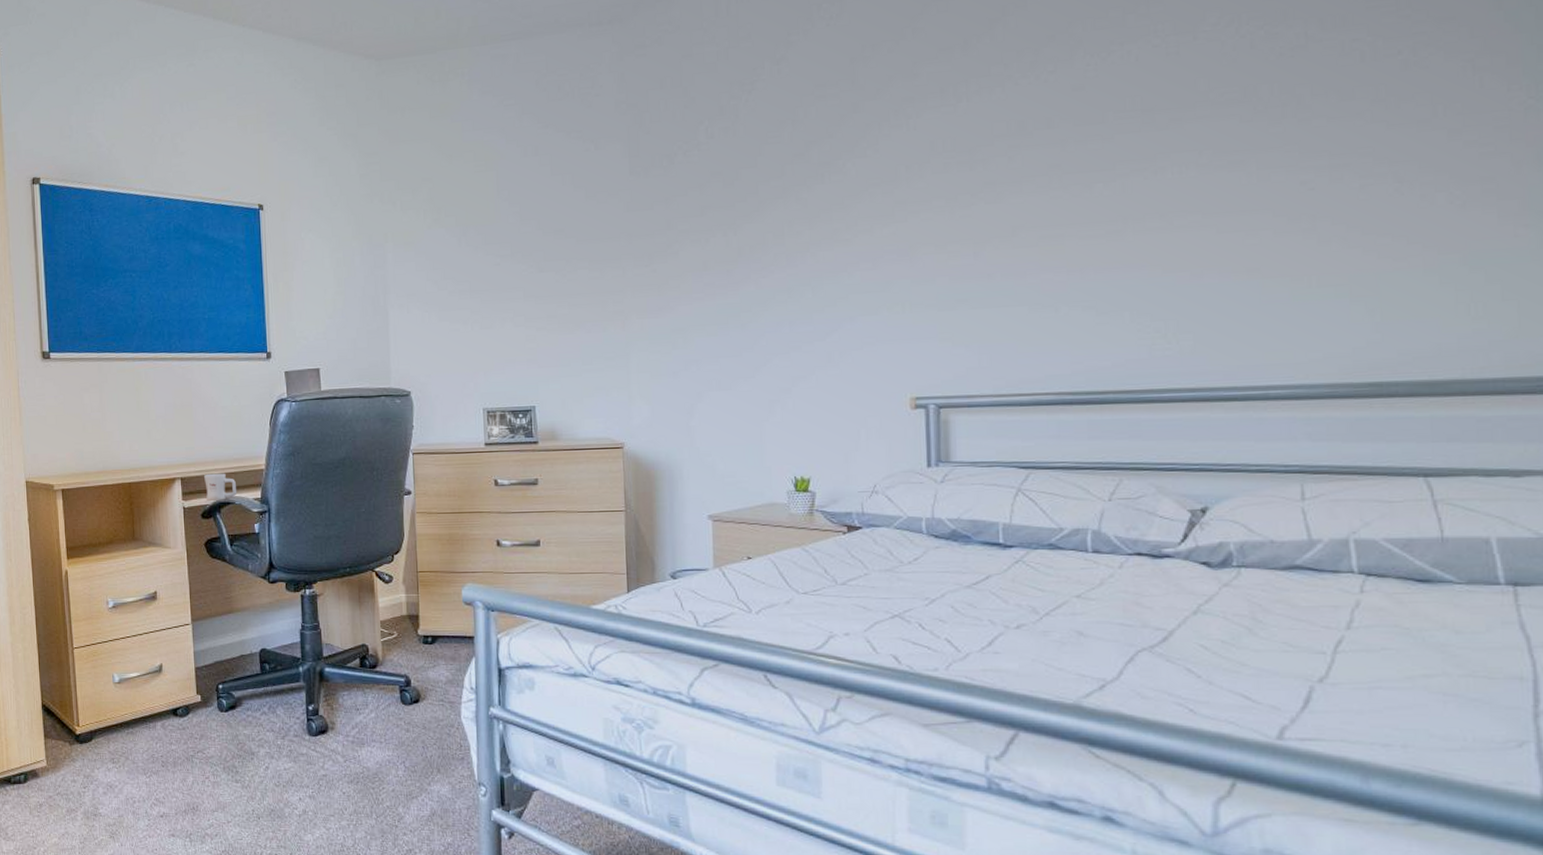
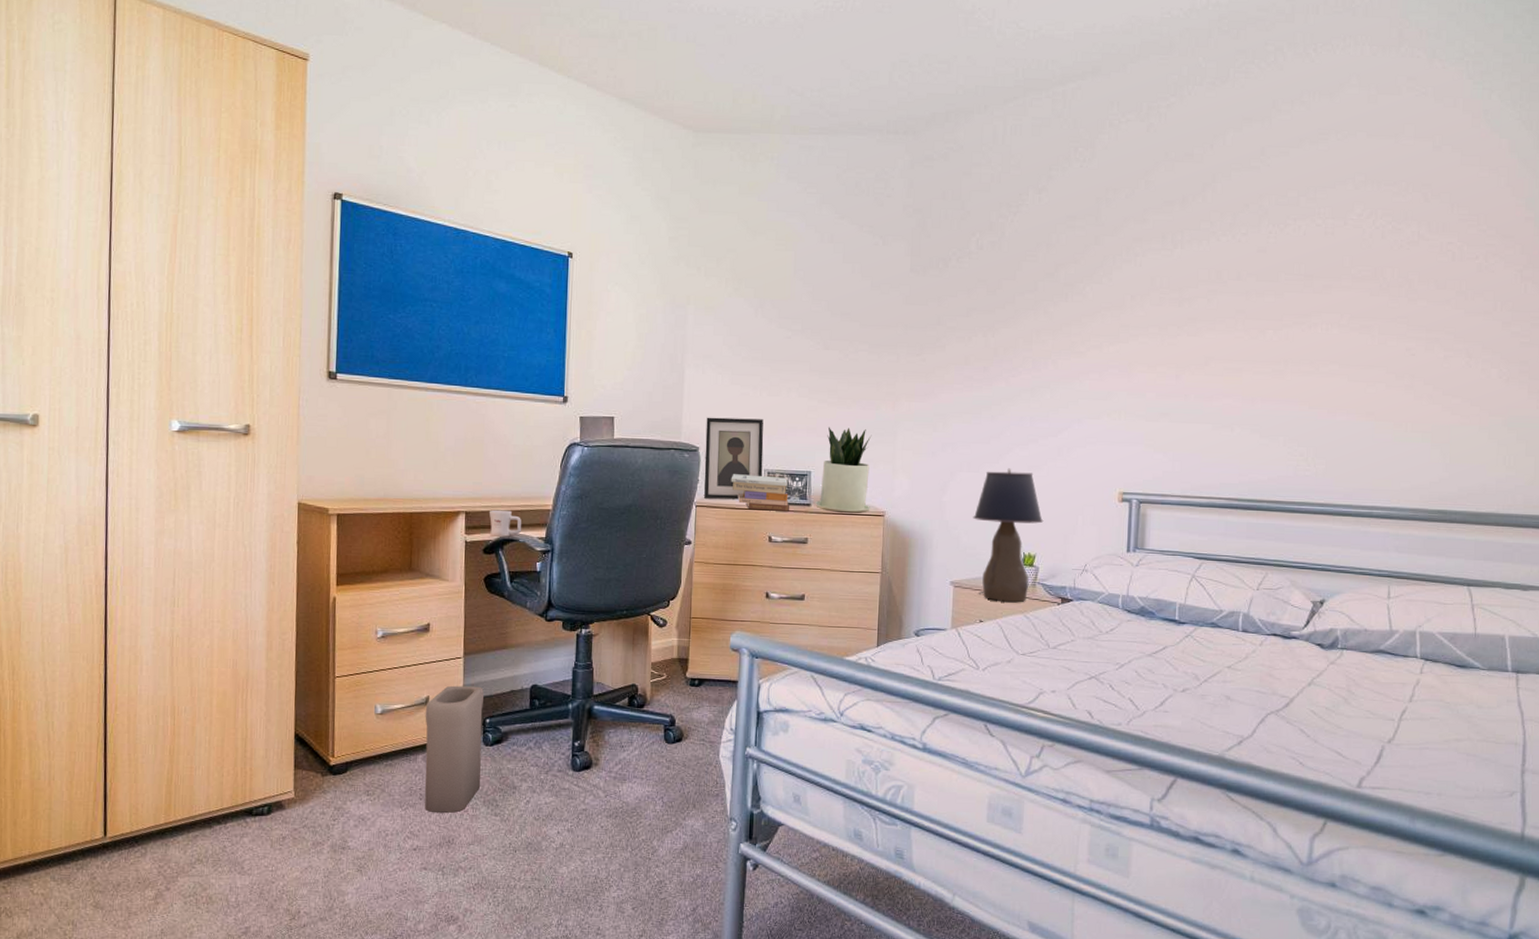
trash bin: none [159,652,220,780] -> present [425,685,484,813]
picture frame: none [416,355,482,445] -> present [704,417,764,500]
books: none [447,415,514,453] -> present [730,474,789,511]
planter: none [542,354,606,449] -> present [815,427,872,514]
table lamp: none [729,382,817,535] -> present [973,468,1044,603]

